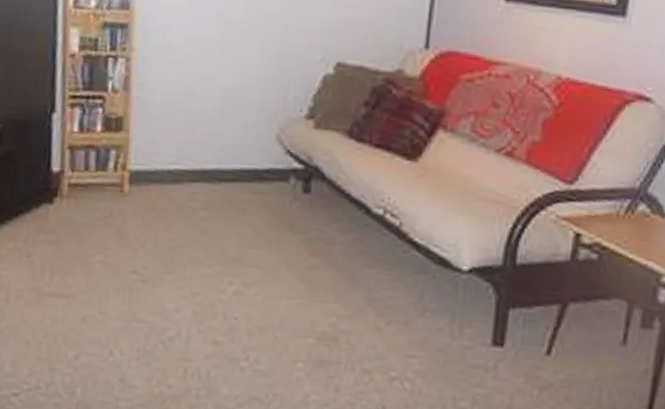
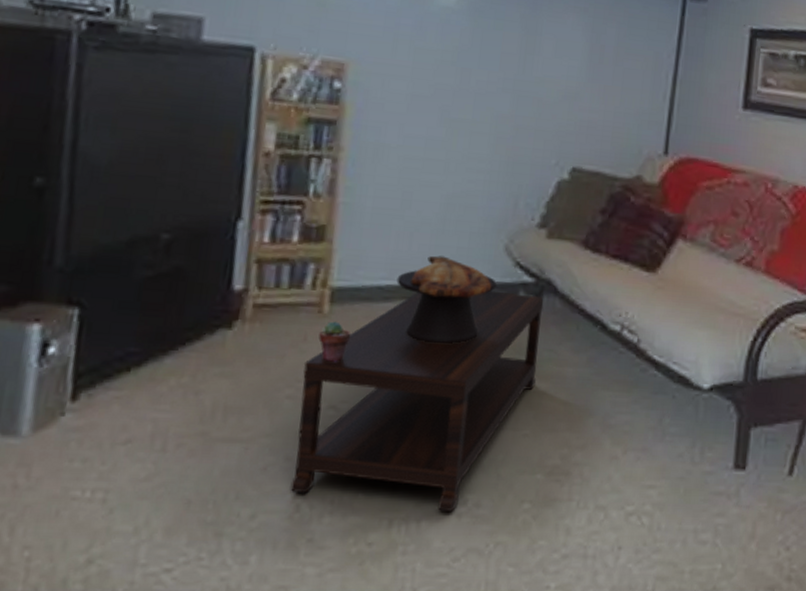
coffee table: none [104,175,312,365] -> present [290,290,543,511]
potted succulent: none [121,199,148,235] -> present [318,321,351,363]
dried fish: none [183,144,270,222] -> present [397,255,496,344]

